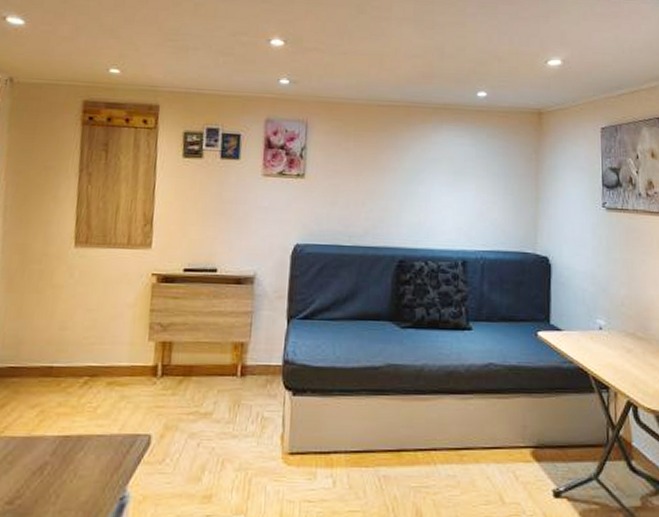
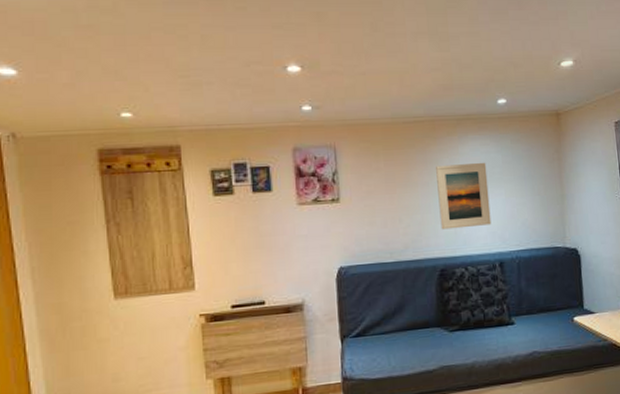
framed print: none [404,152,459,220] -> present [436,162,492,230]

